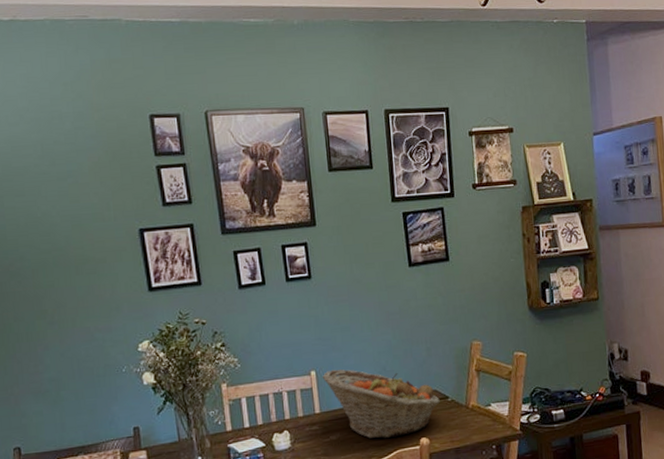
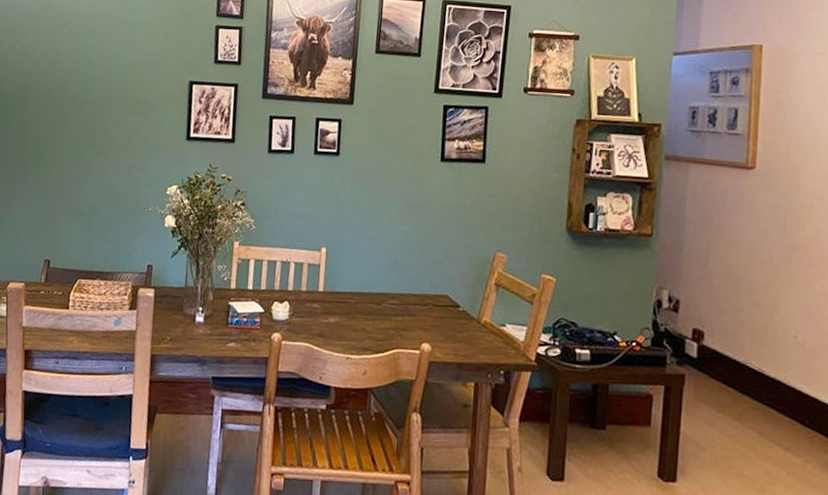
fruit basket: present [322,369,440,439] -> none [331,250,450,336]

